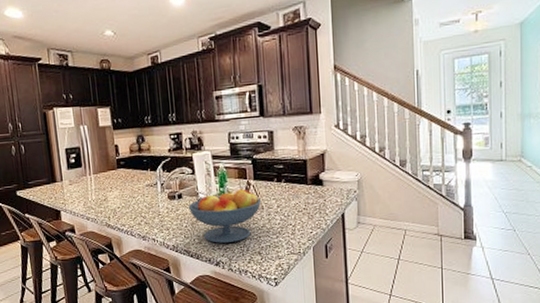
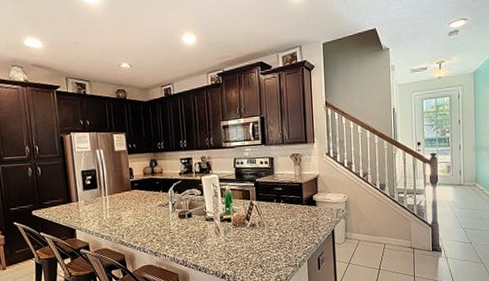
fruit bowl: present [188,188,261,243] -> none [197,208,262,258]

